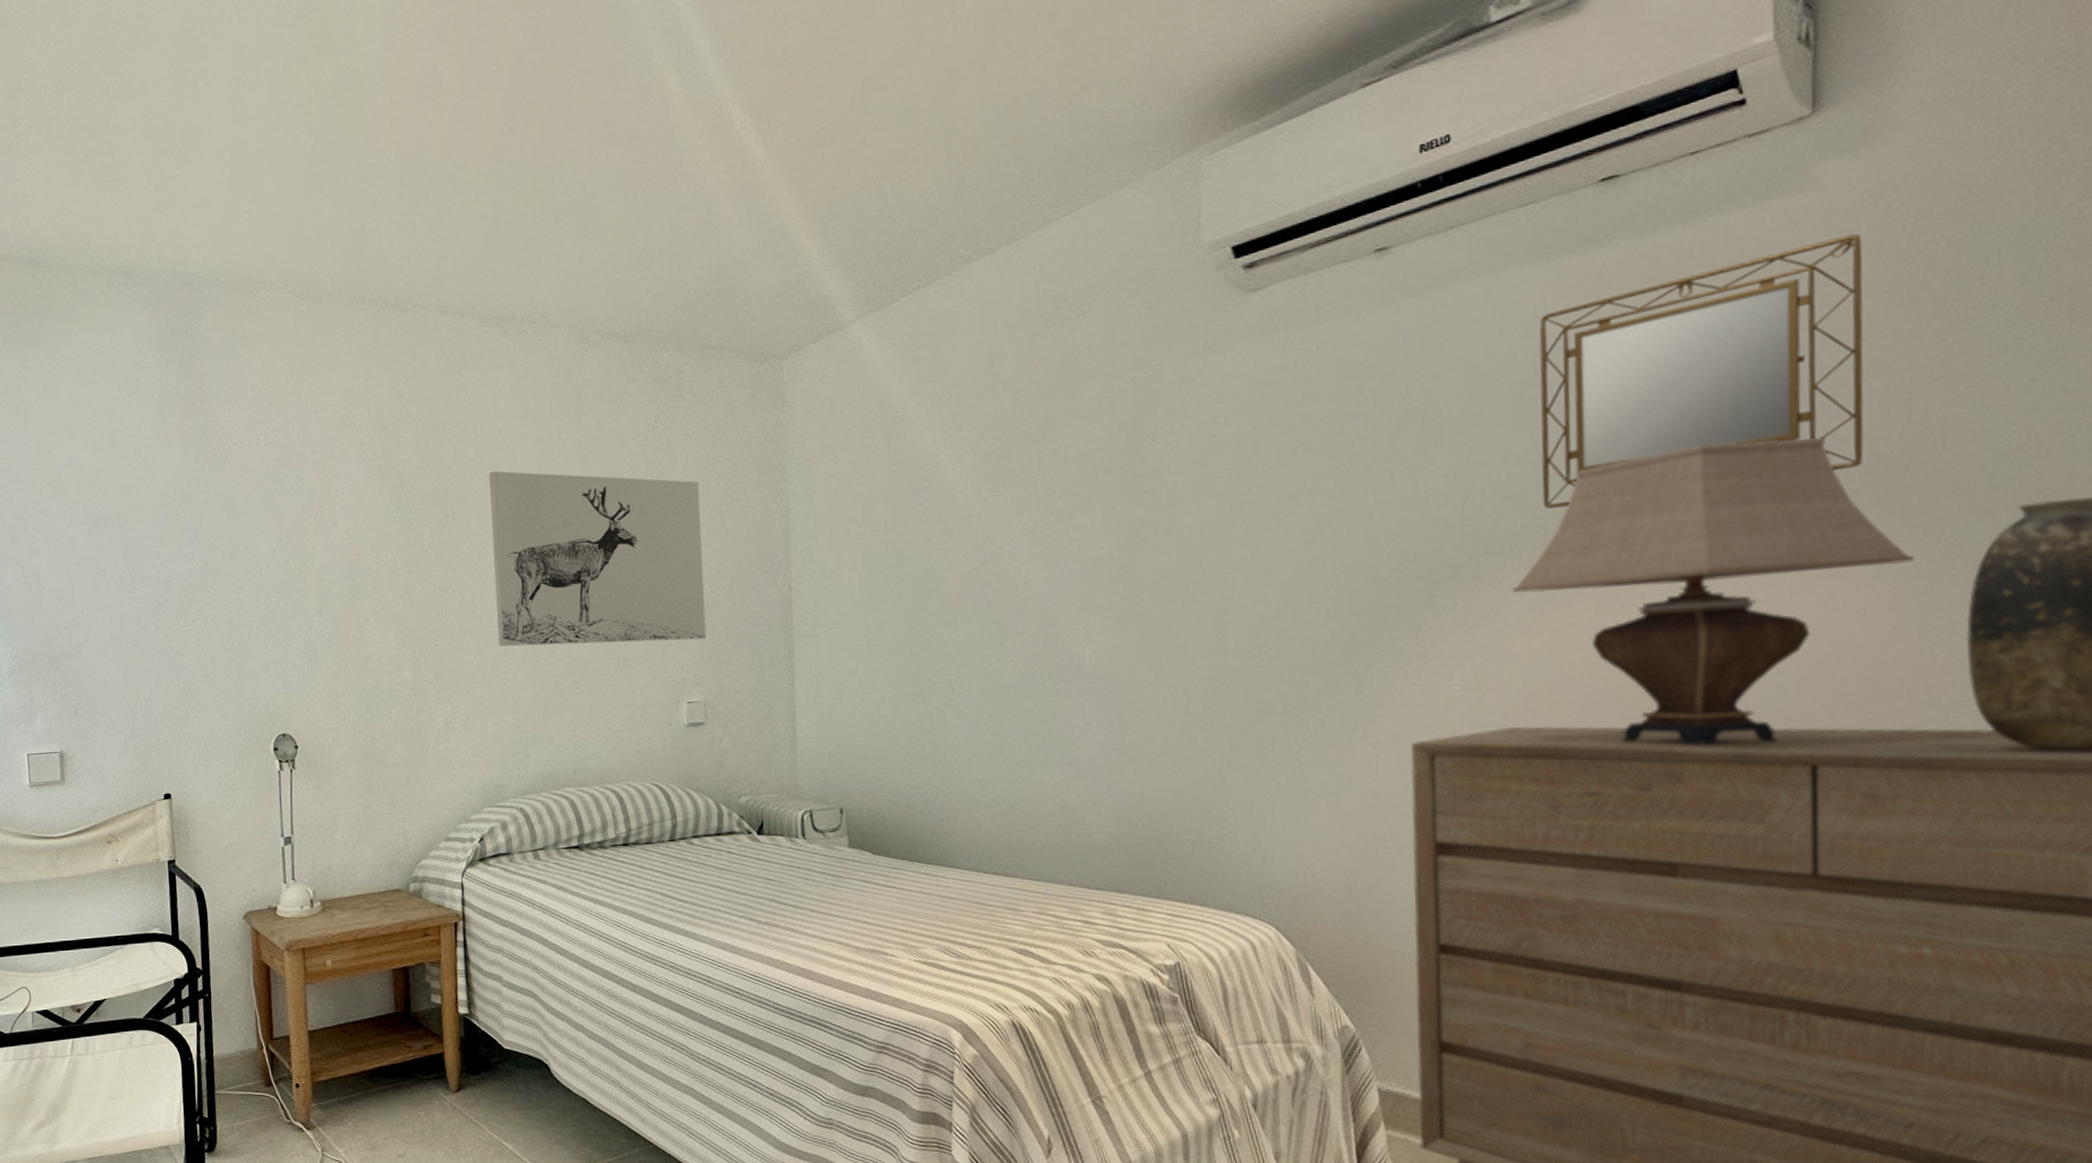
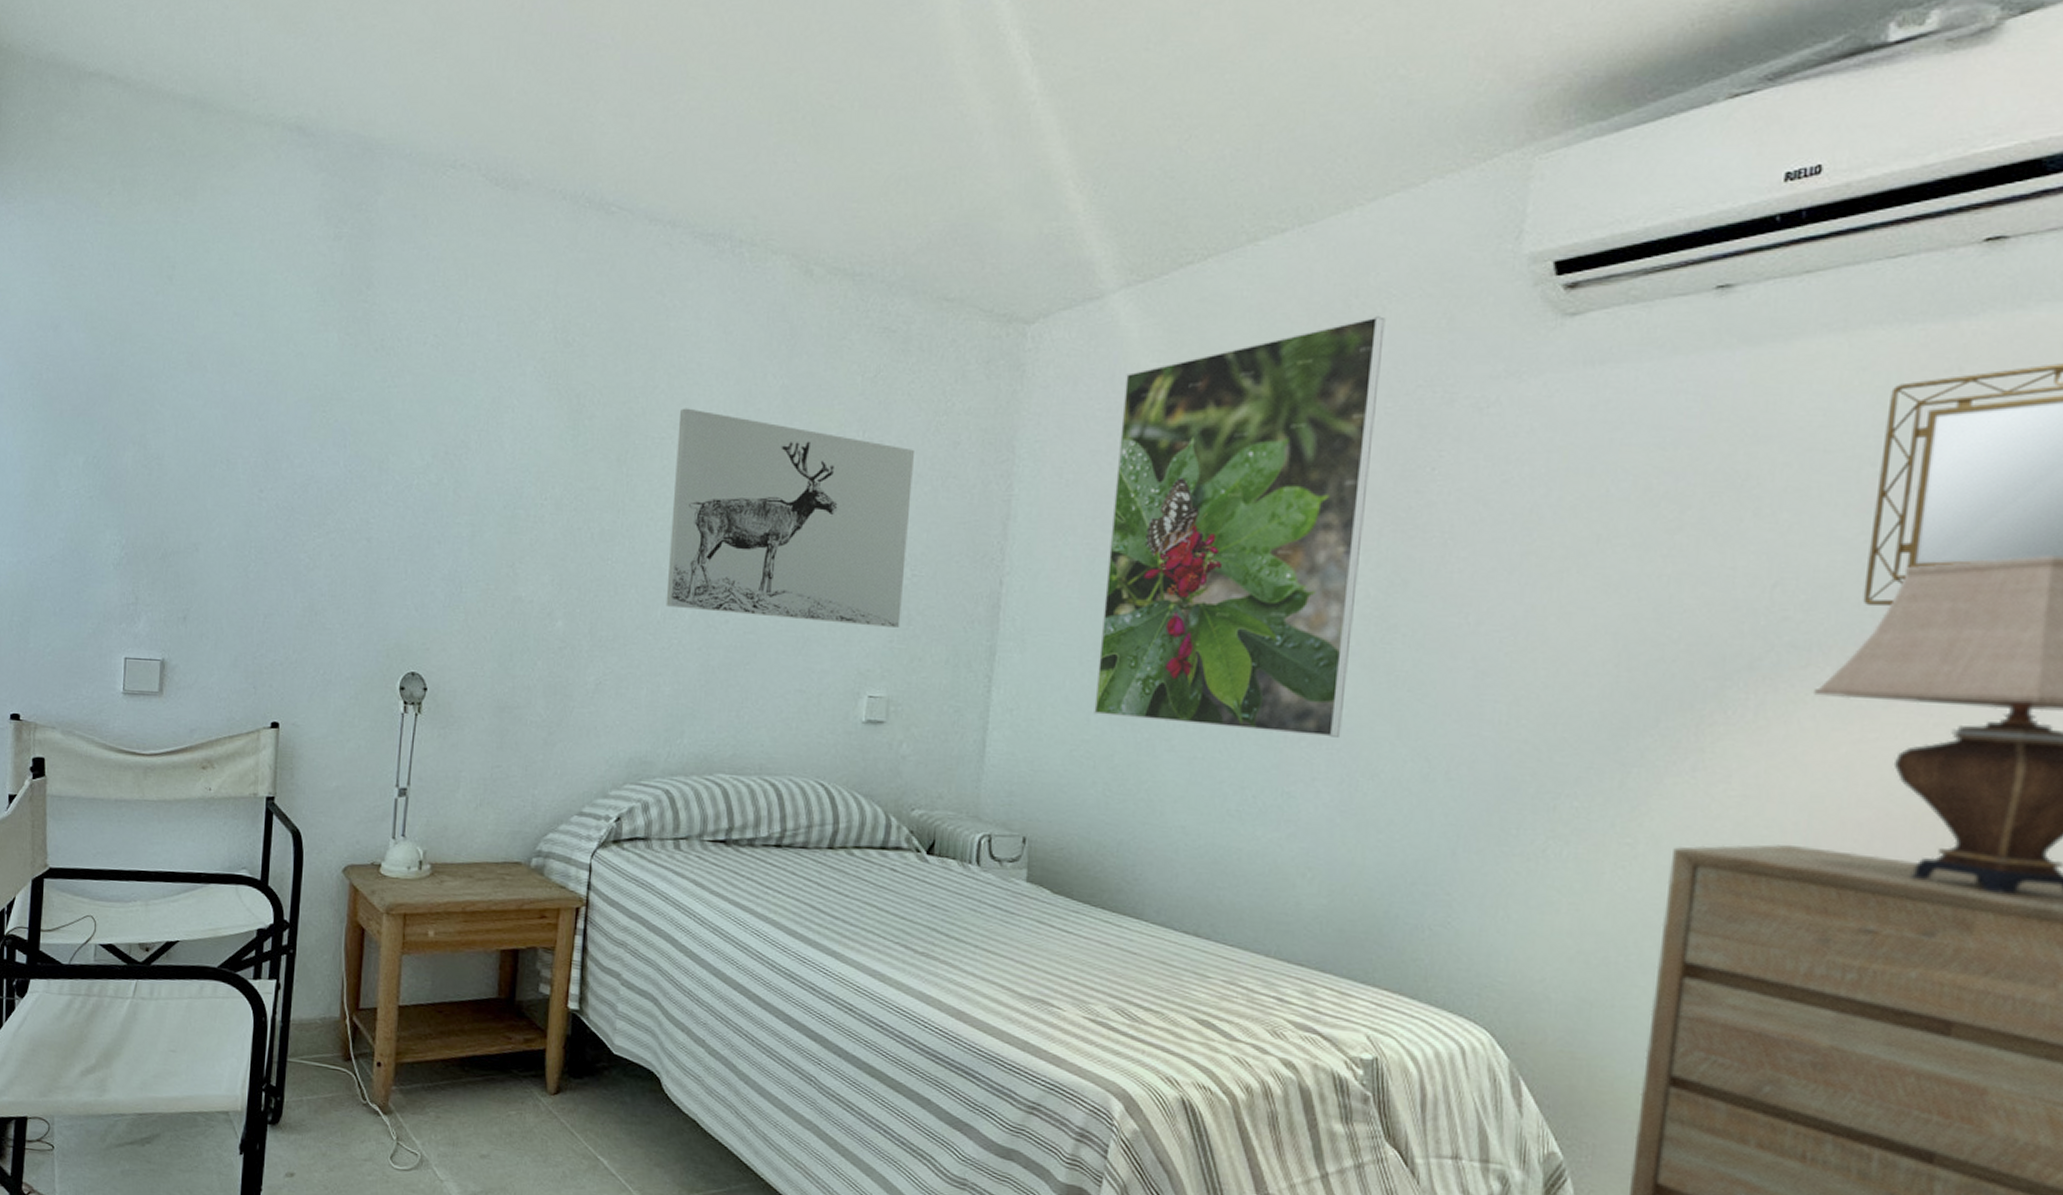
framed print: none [874,313,1106,692] -> present [1094,316,1386,737]

